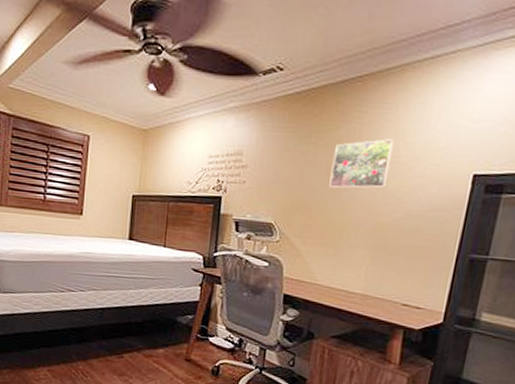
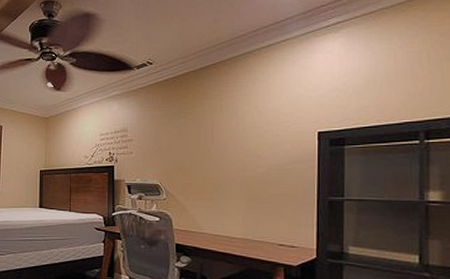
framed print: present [329,139,395,189] -> none [201,109,250,152]

